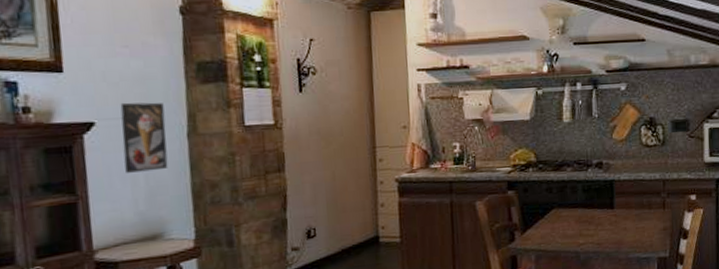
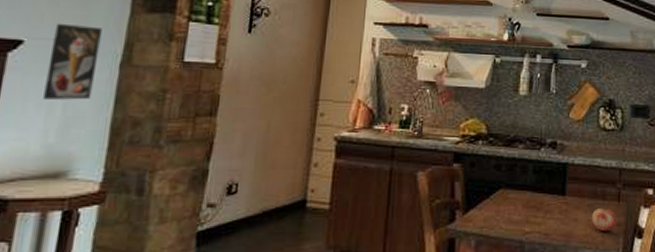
fruit: none [640,216,663,237] -> present [592,208,617,232]

